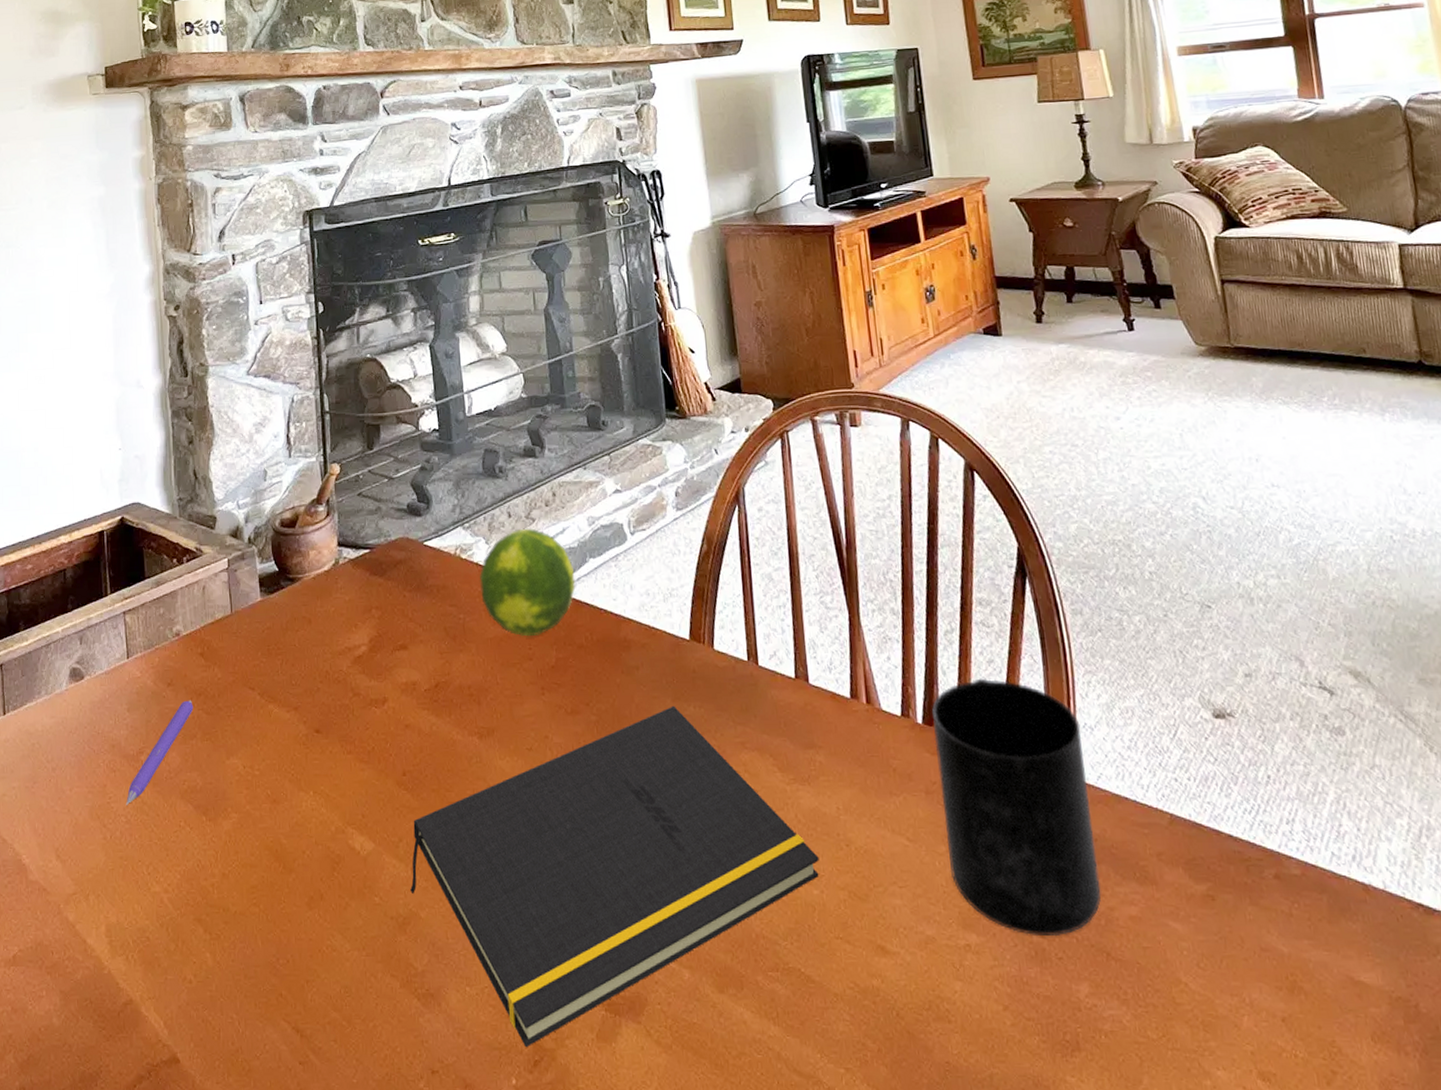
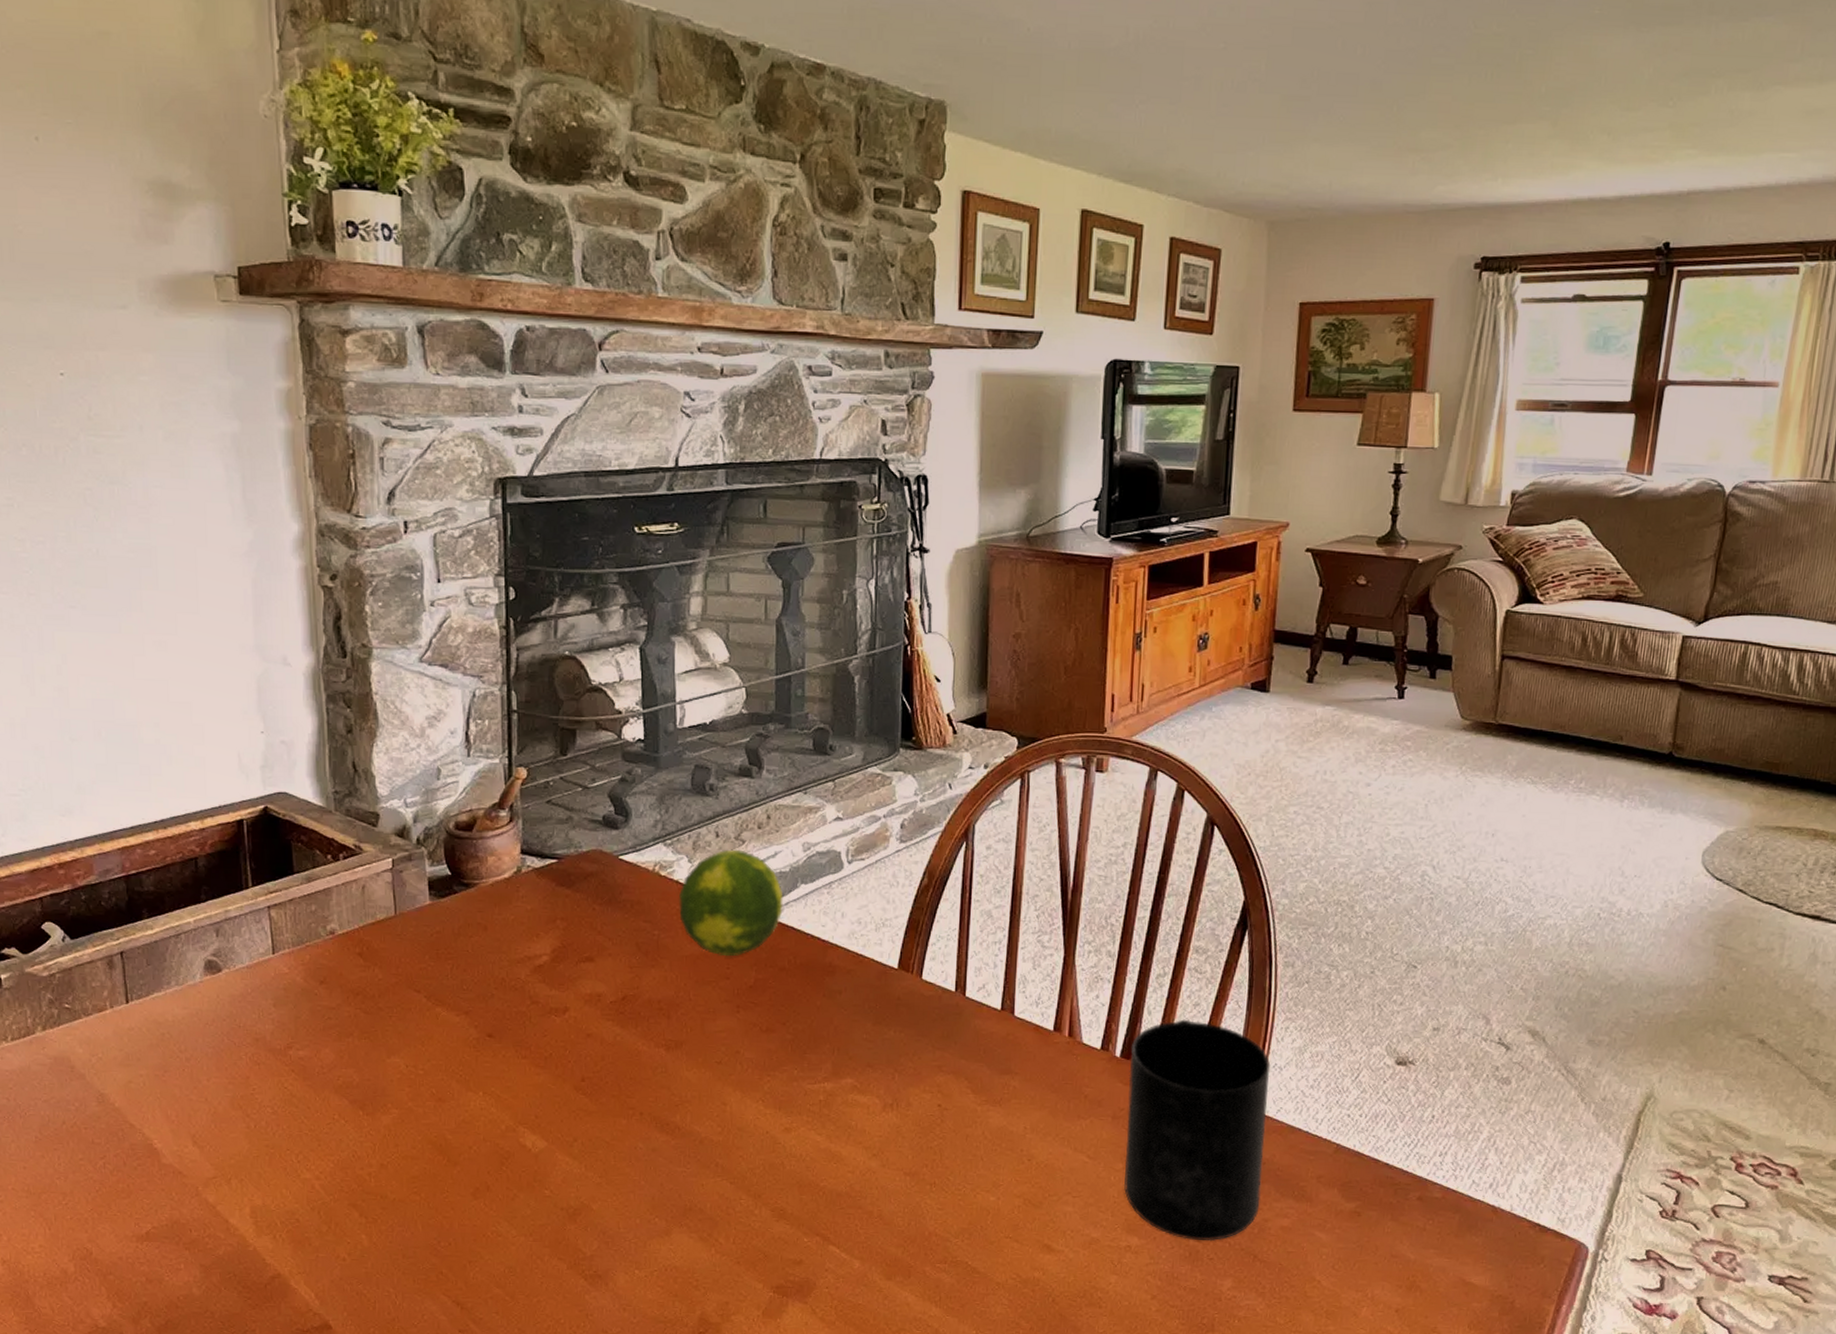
pen: present [125,700,193,805] -> none [271,999,350,1097]
notepad: present [410,705,819,1048] -> none [583,1029,1000,1322]

